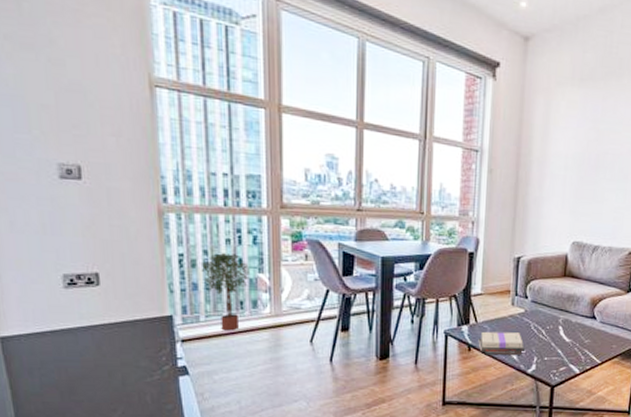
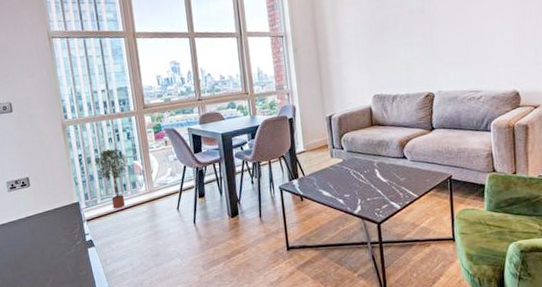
books: present [478,331,525,356] -> none [308,180,348,203]

